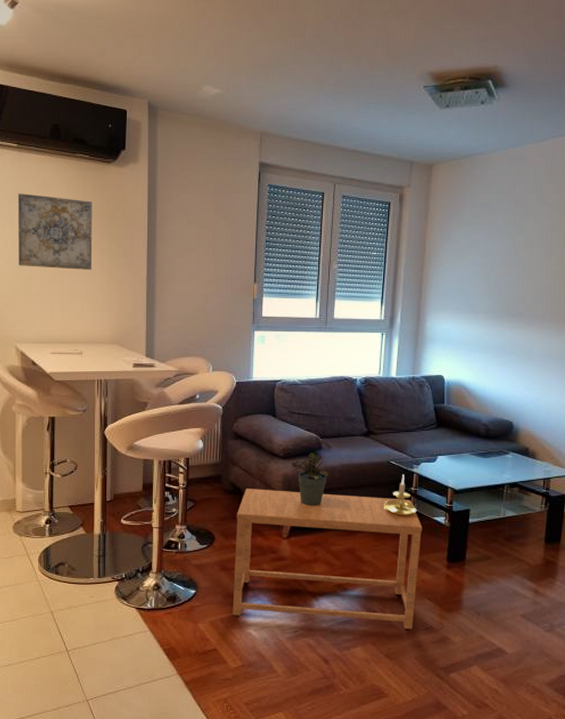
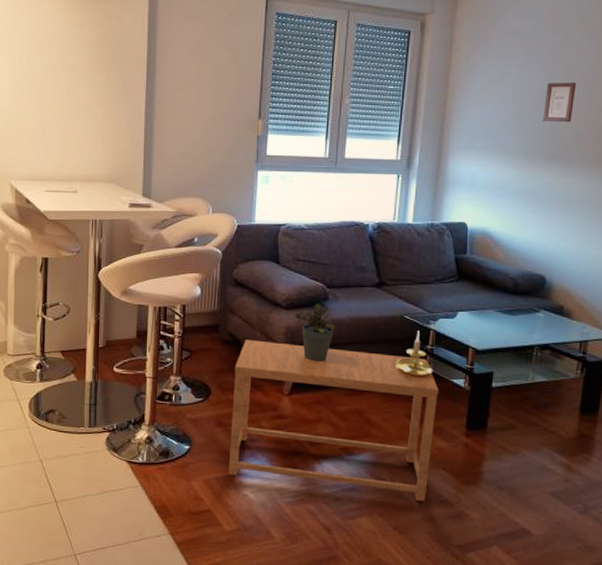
wall art: present [17,193,93,270] -> none [14,24,91,104]
picture frame: none [508,248,536,285] -> present [543,82,577,123]

